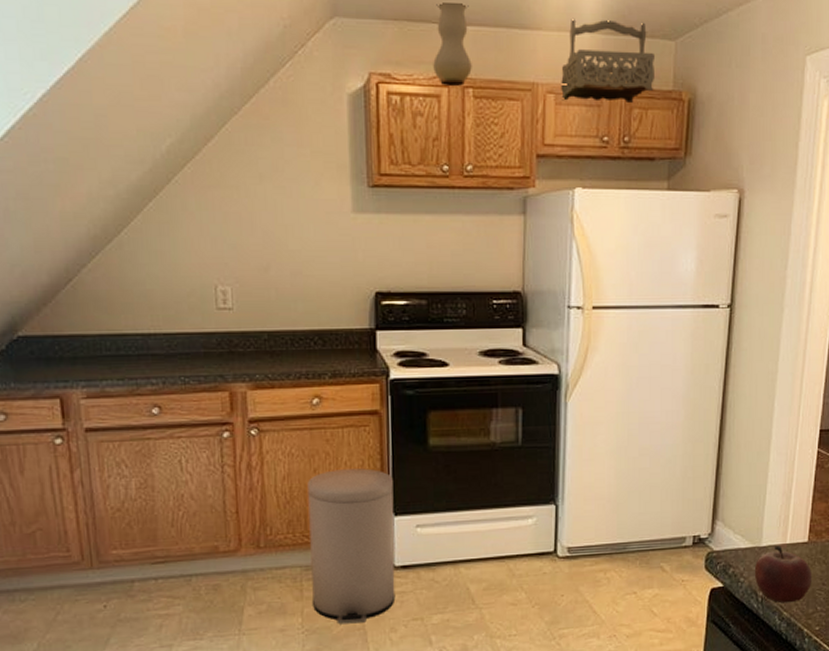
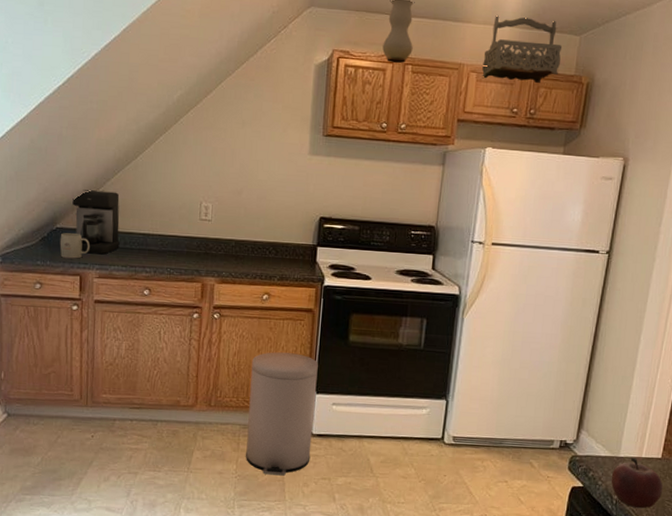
mug: none [24,342,70,376] -> present [59,233,91,259]
coffee maker: none [36,281,111,367] -> present [72,190,120,255]

